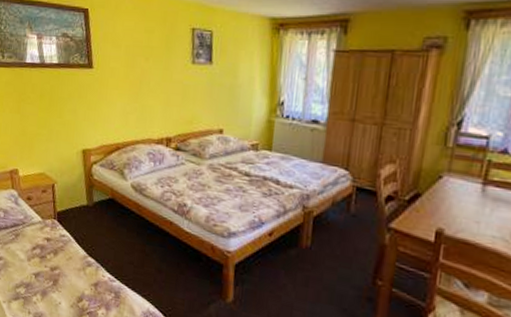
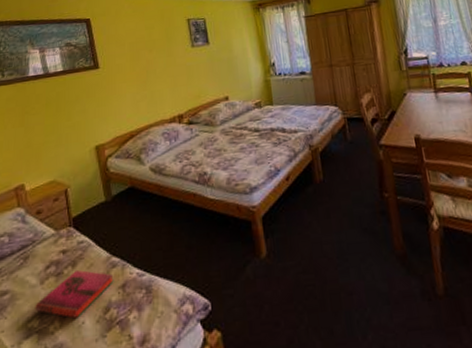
hardback book: none [22,258,88,298] -> present [35,269,114,319]

